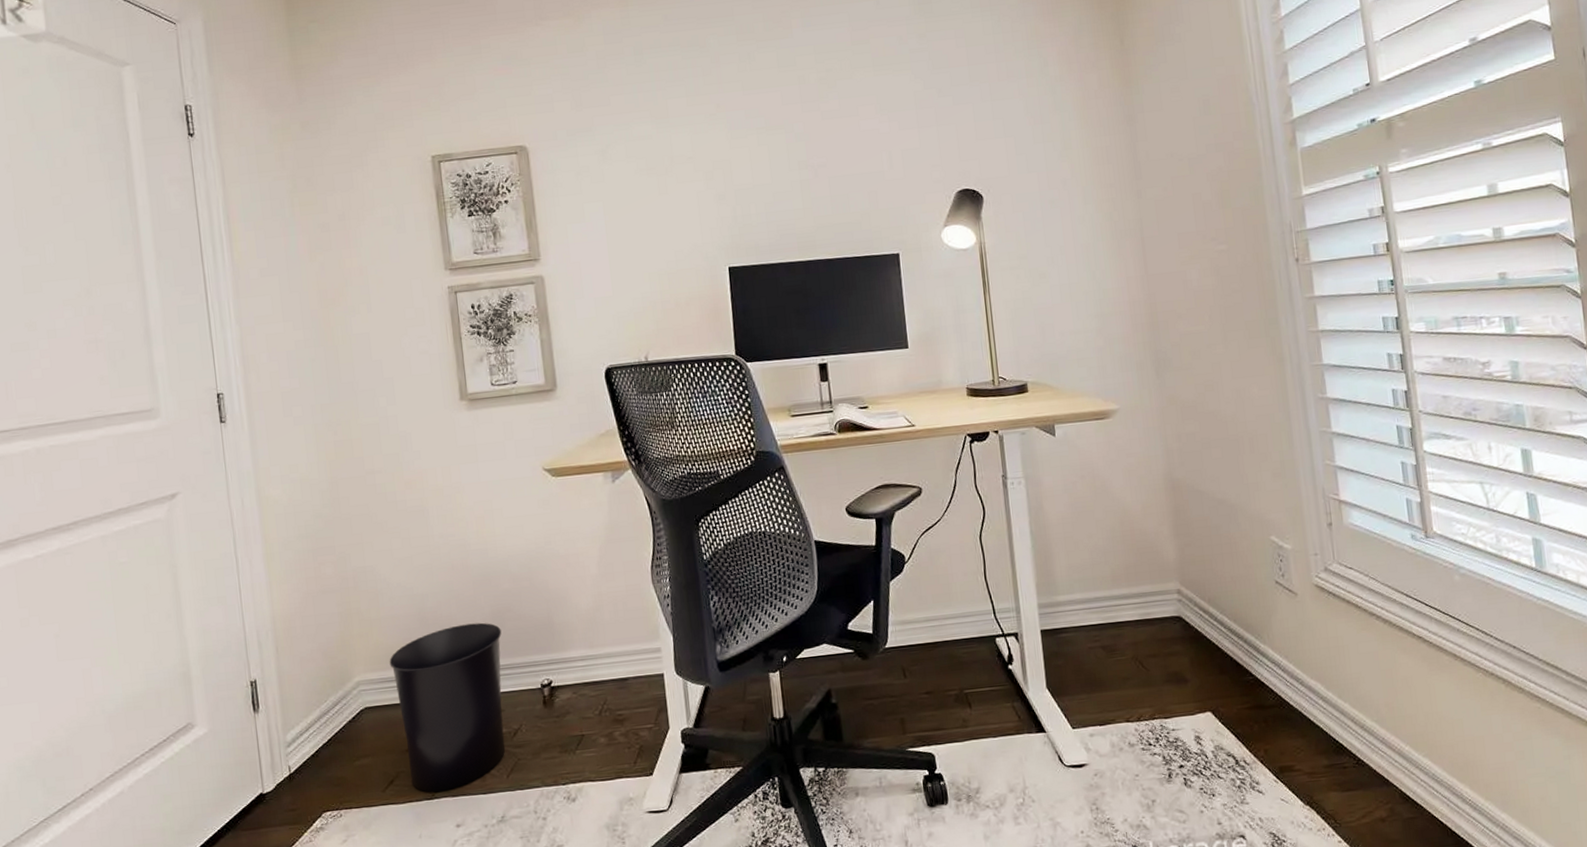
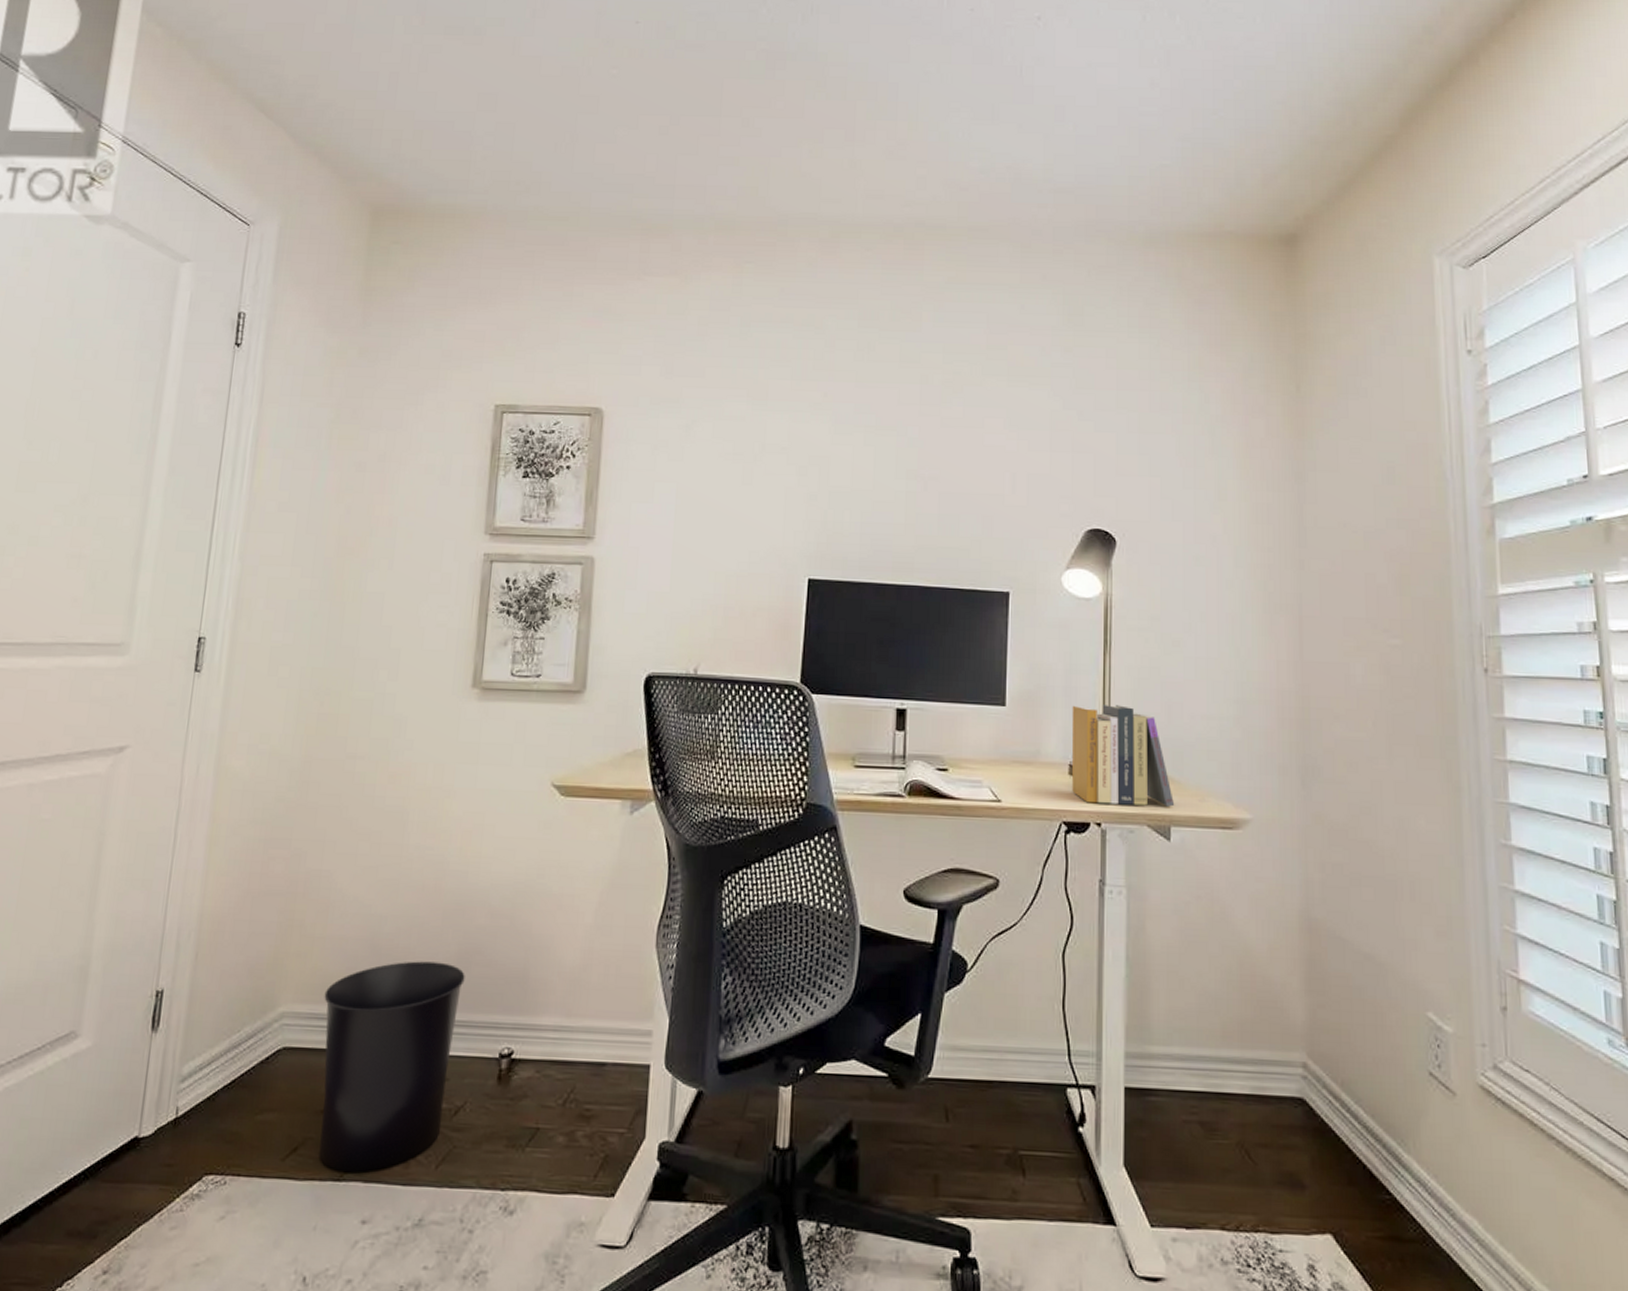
books: none [963,333,1056,416] -> present [1071,705,1175,807]

